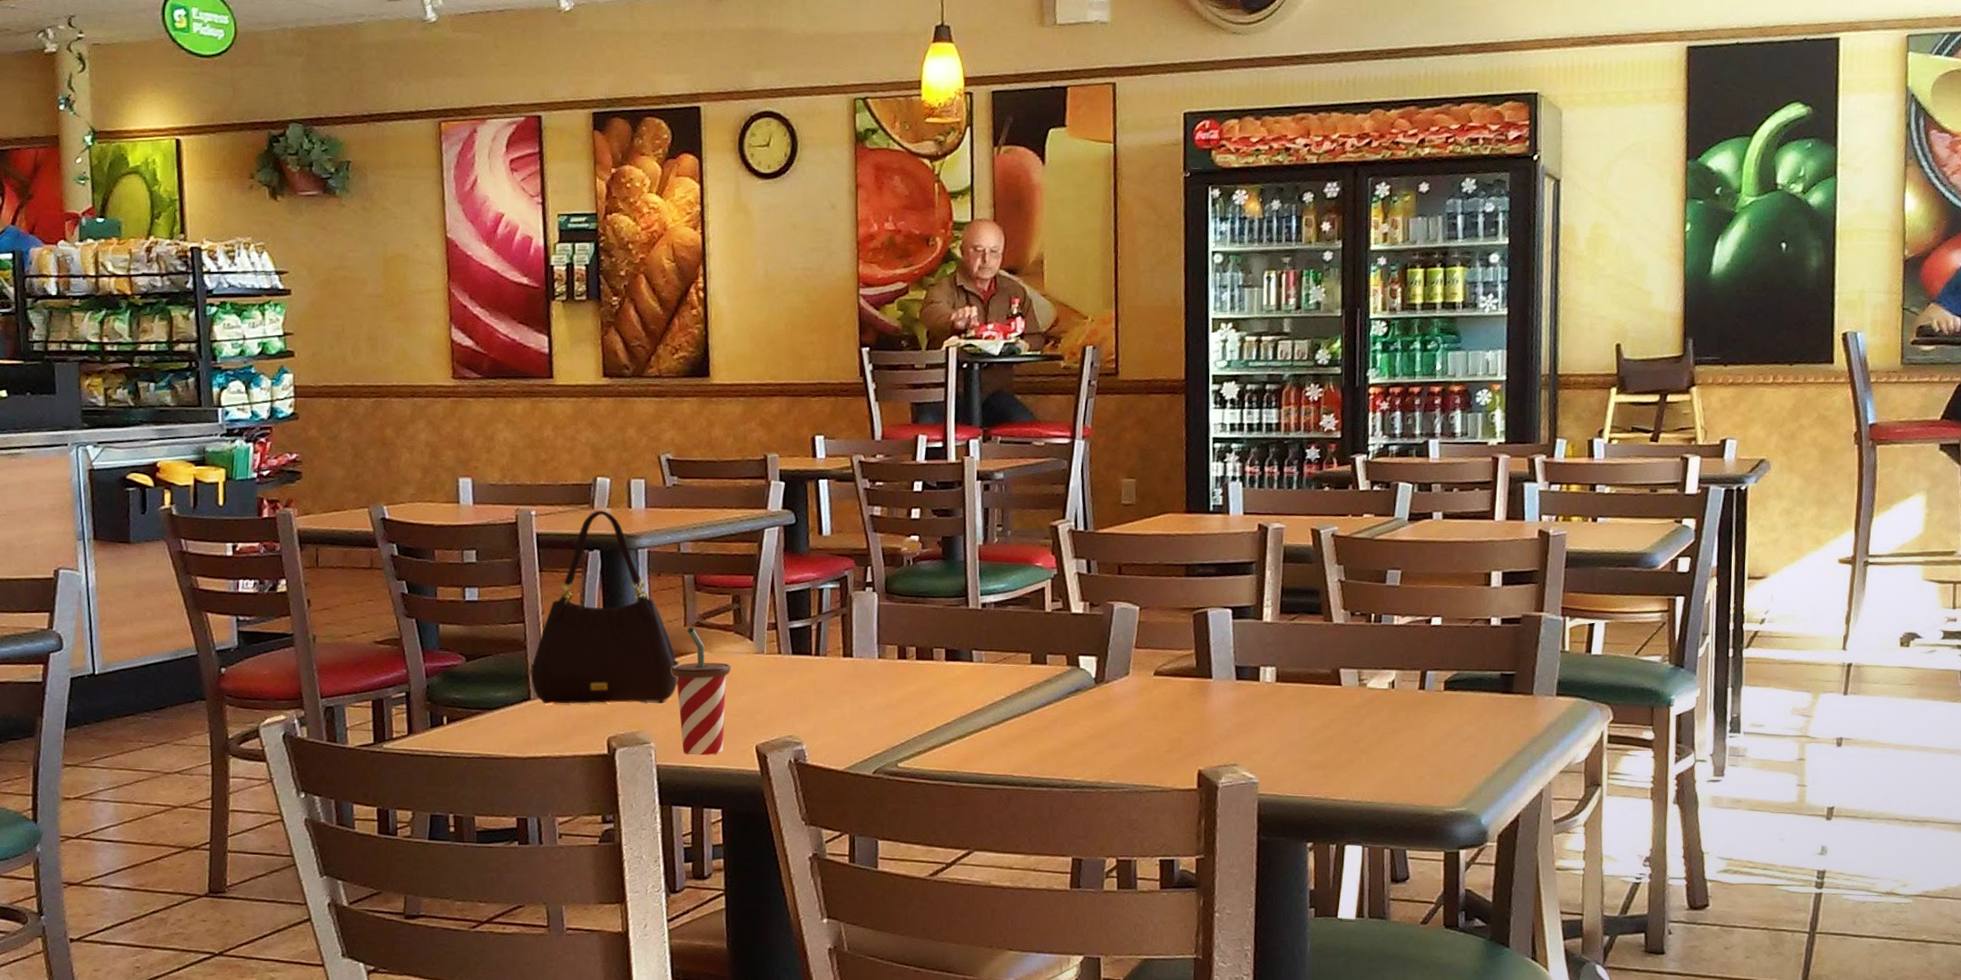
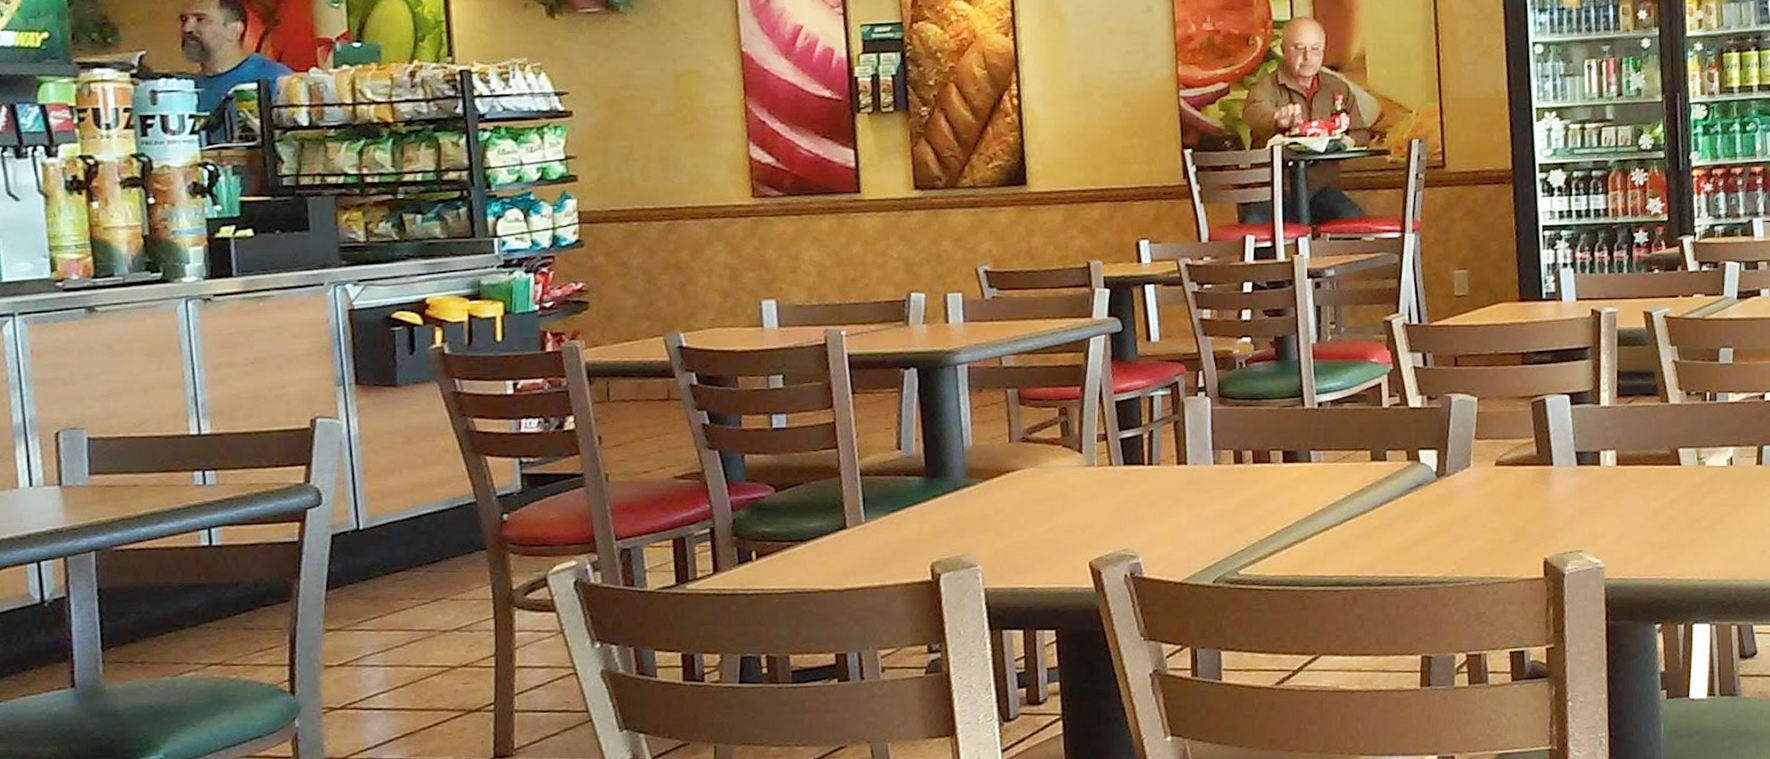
handbag: present [529,510,679,705] -> none [845,326,1005,532]
beverage cup: present [671,627,731,756] -> none [996,443,1060,576]

